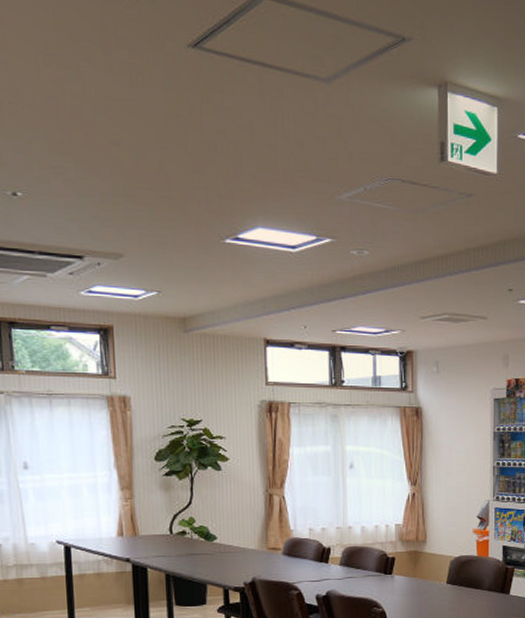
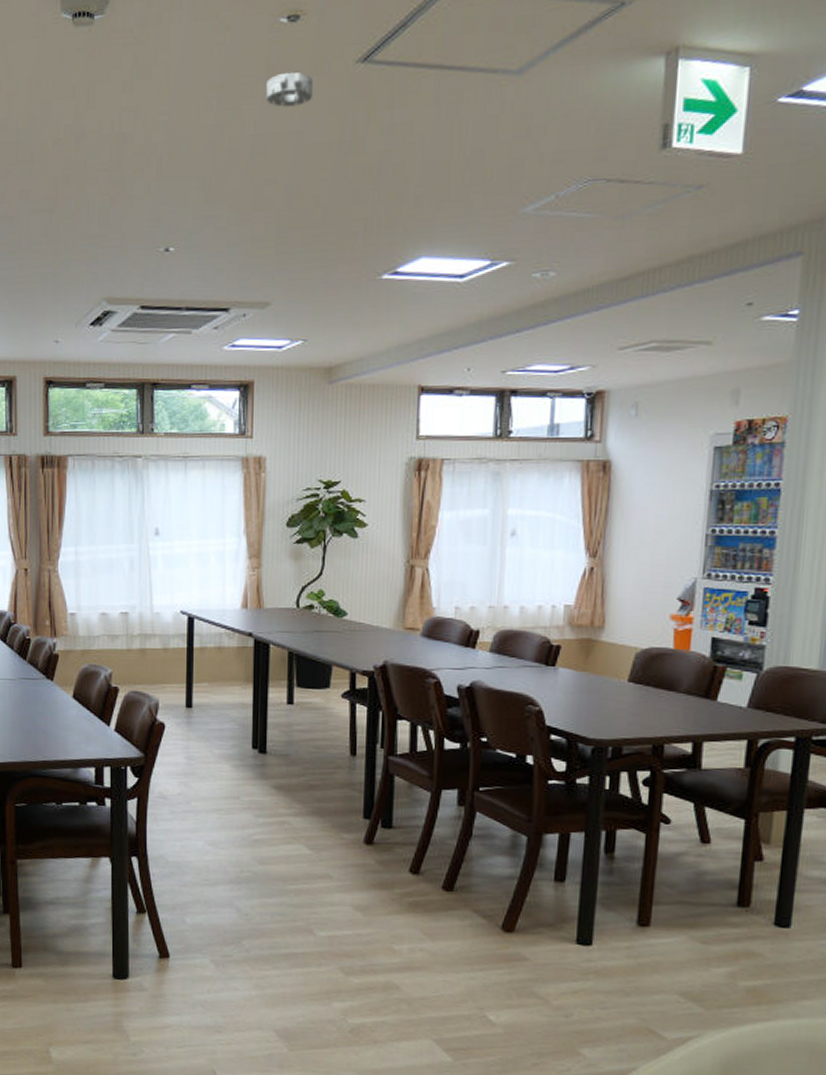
smoke detector: none [103,43,150,77] -> present [265,71,314,108]

